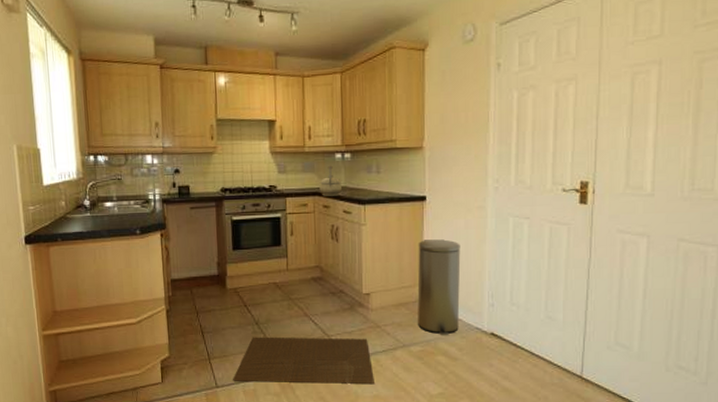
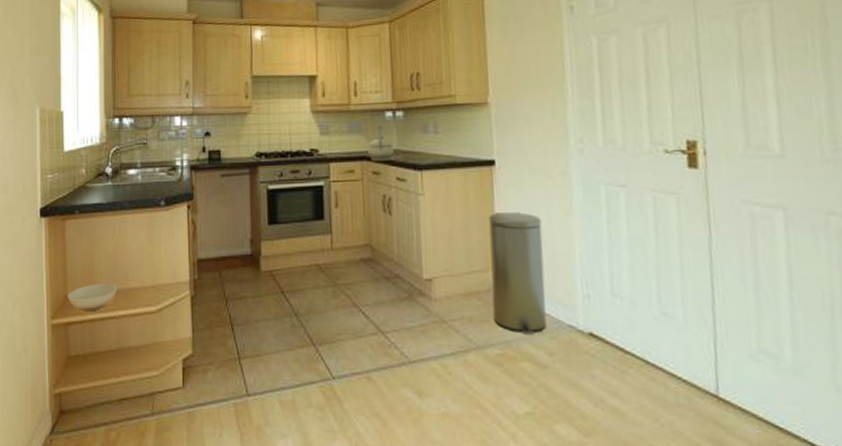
bowl: none [55,300,101,324] -> present [67,283,118,312]
floor mat: present [233,336,374,384] -> none [267,331,442,397]

